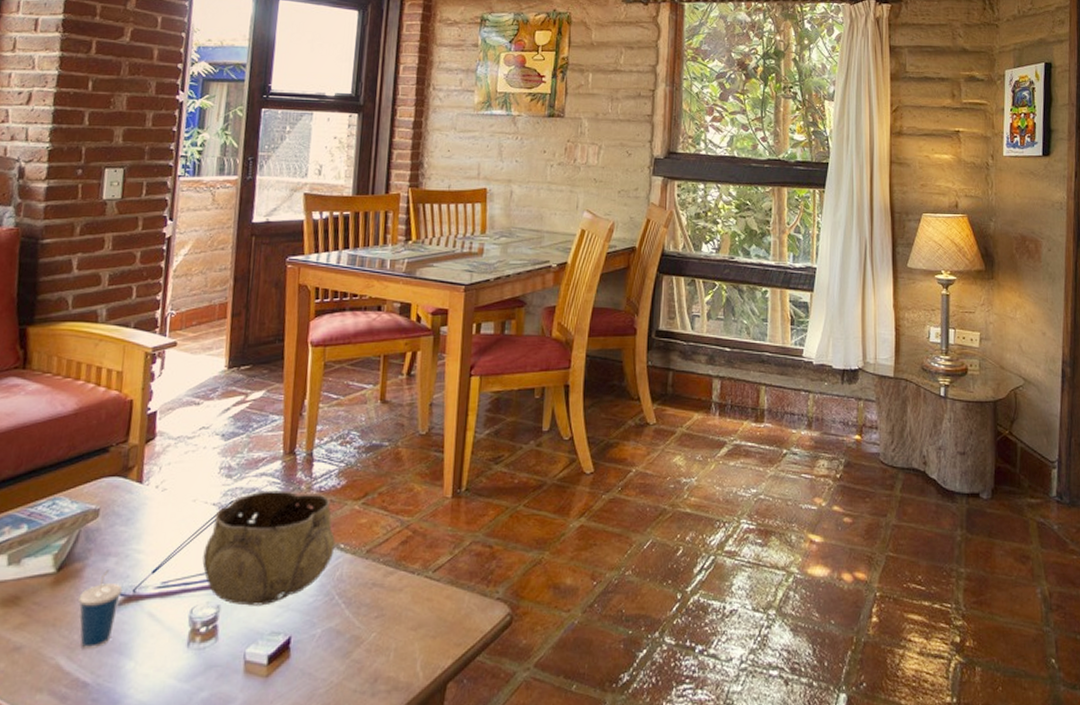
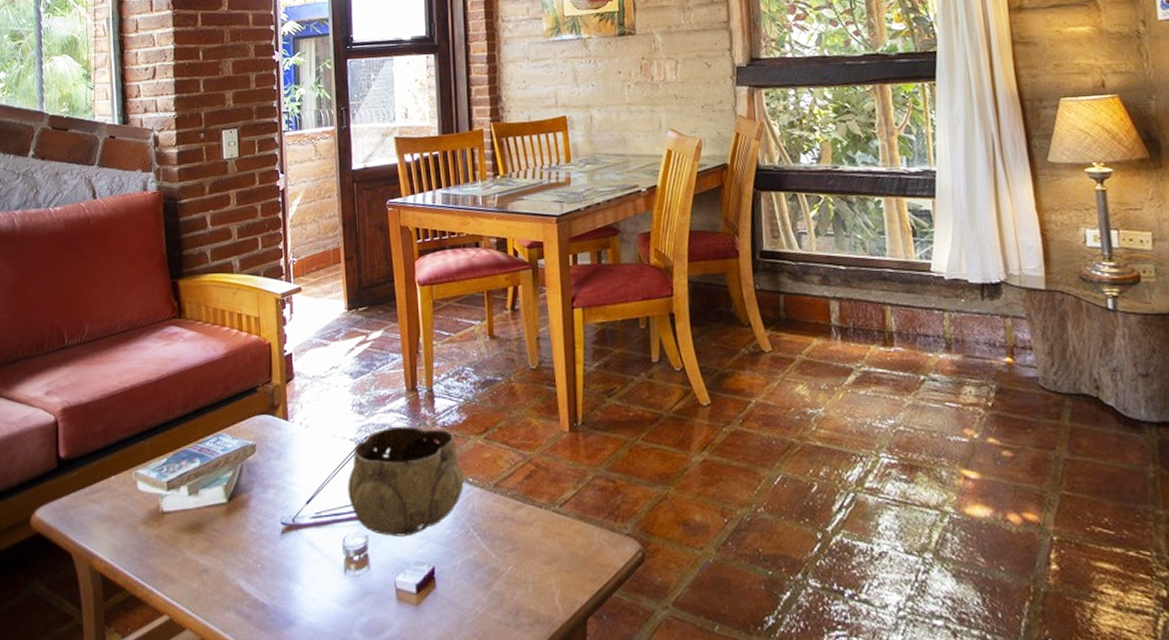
cup: present [78,570,123,648] -> none [249,500,284,572]

